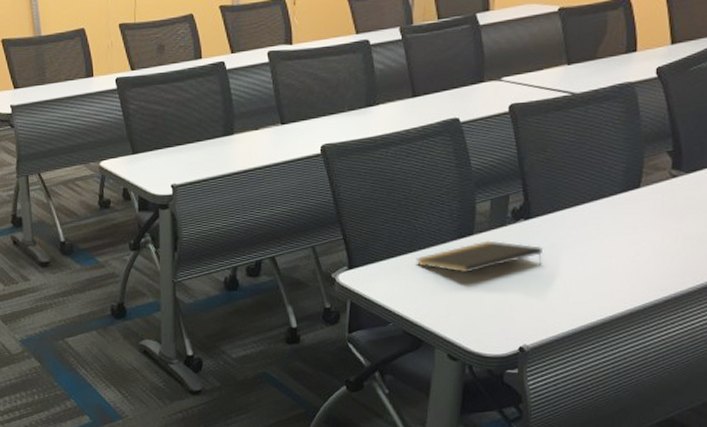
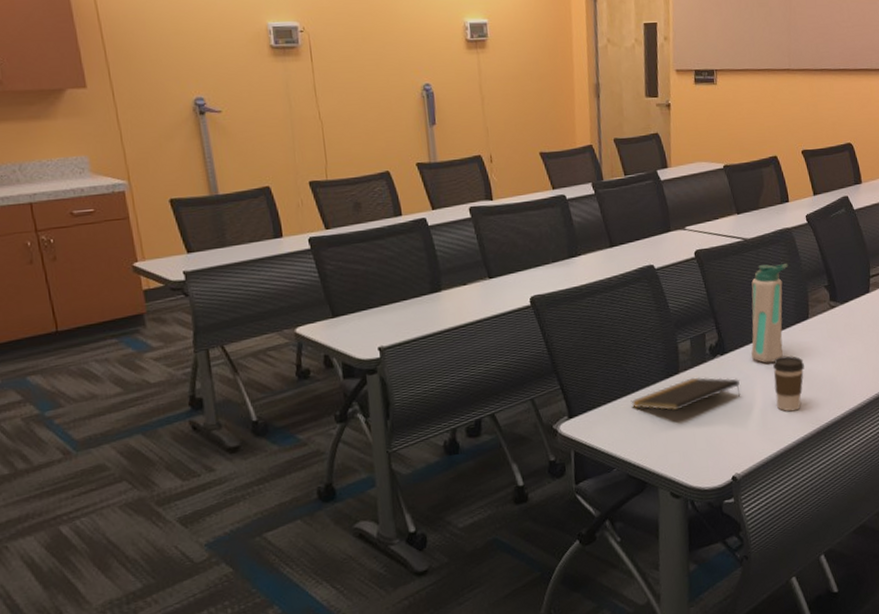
water bottle: none [560,123,624,233] -> present [751,263,789,363]
coffee cup: none [584,226,626,288] -> present [772,355,805,412]

